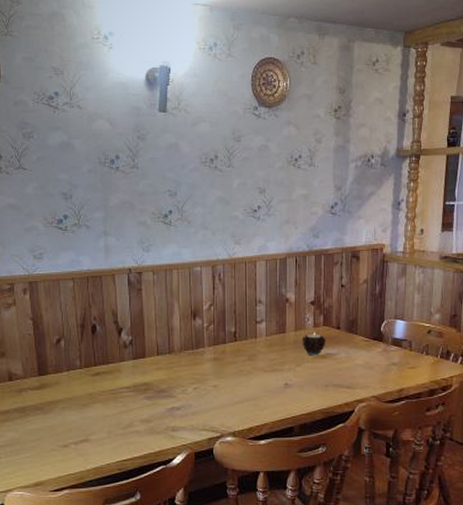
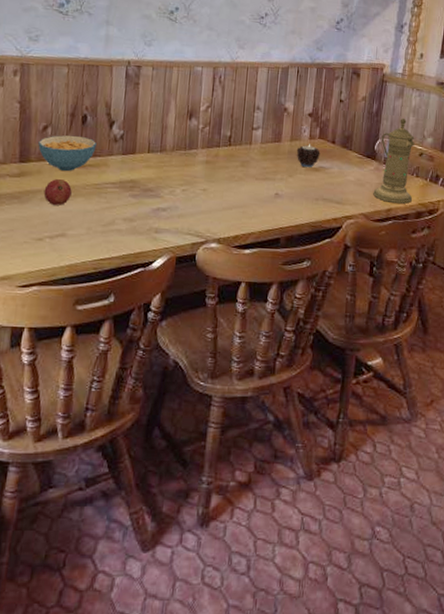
cereal bowl: none [54,345,108,379] -> present [38,135,96,171]
fruit: none [64,387,90,413] -> present [43,178,72,205]
coffee pot: none [383,297,425,383] -> present [373,119,415,204]

